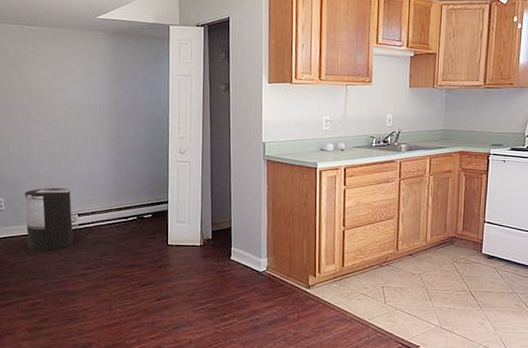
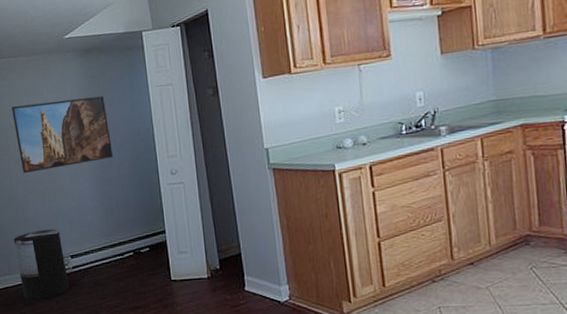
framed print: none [37,72,130,134] -> present [11,96,114,173]

